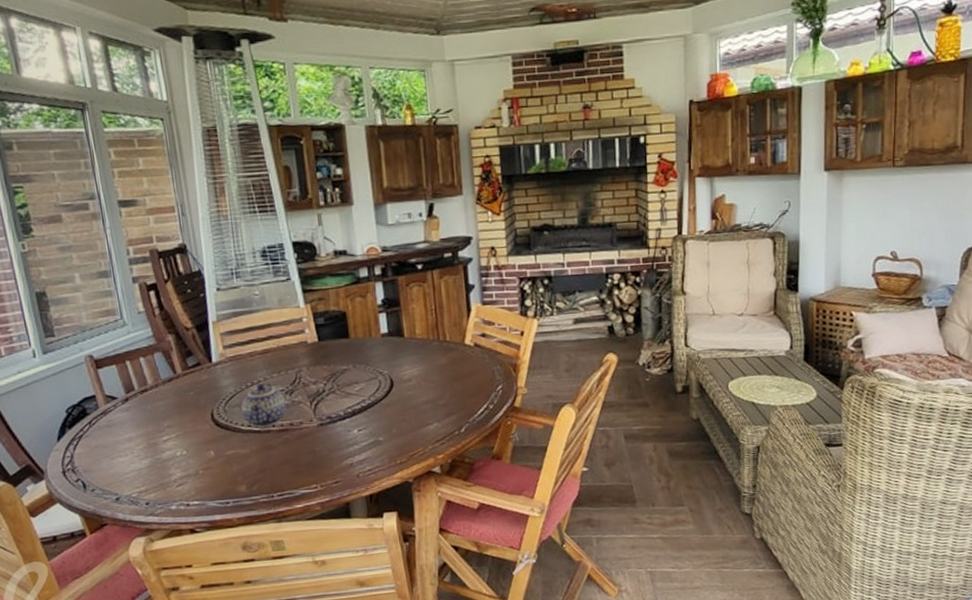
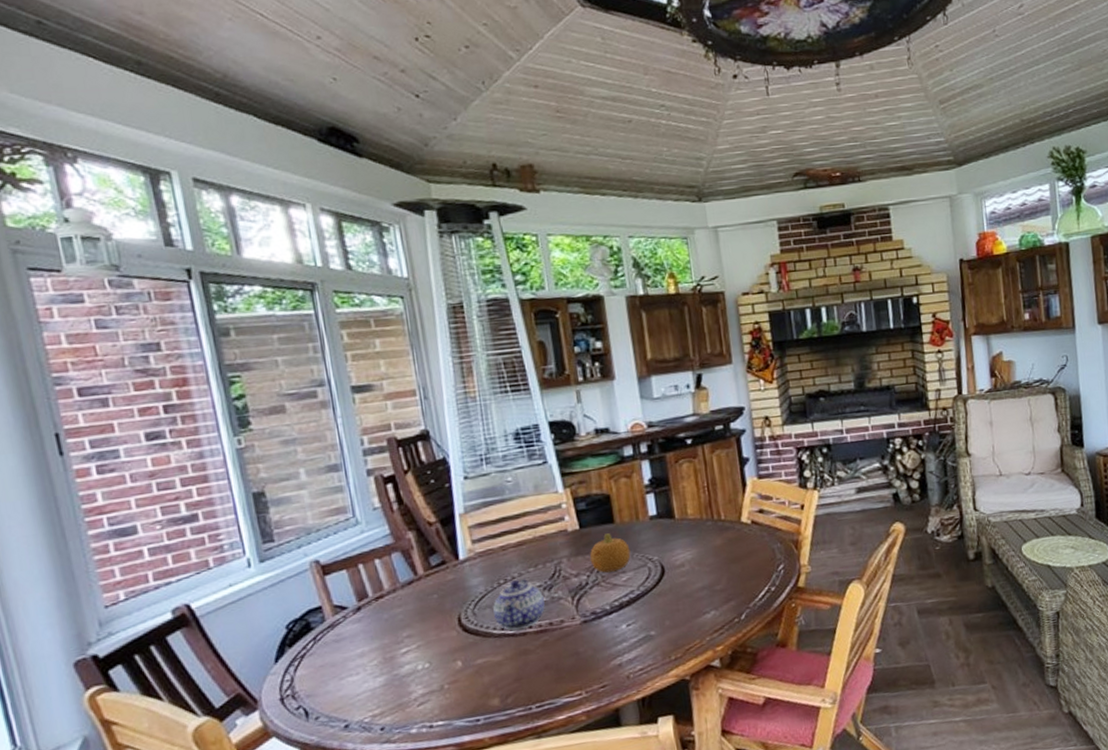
fruit: none [326,347,364,383] -> present [589,533,631,573]

